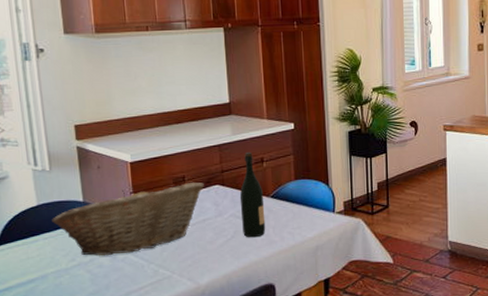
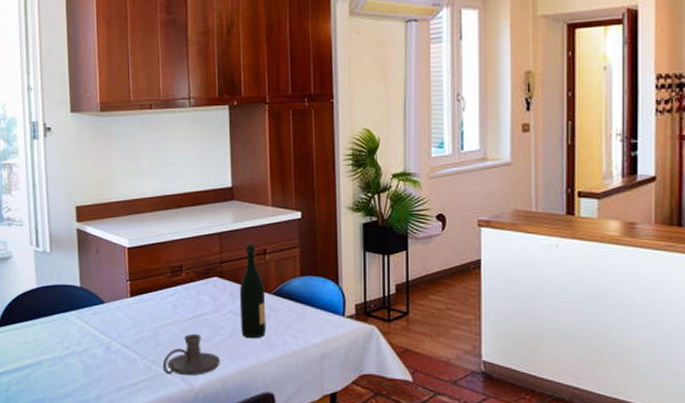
fruit basket: present [52,182,204,256] -> none [50,272,202,346]
candle holder: none [169,238,224,276] -> present [162,334,220,376]

